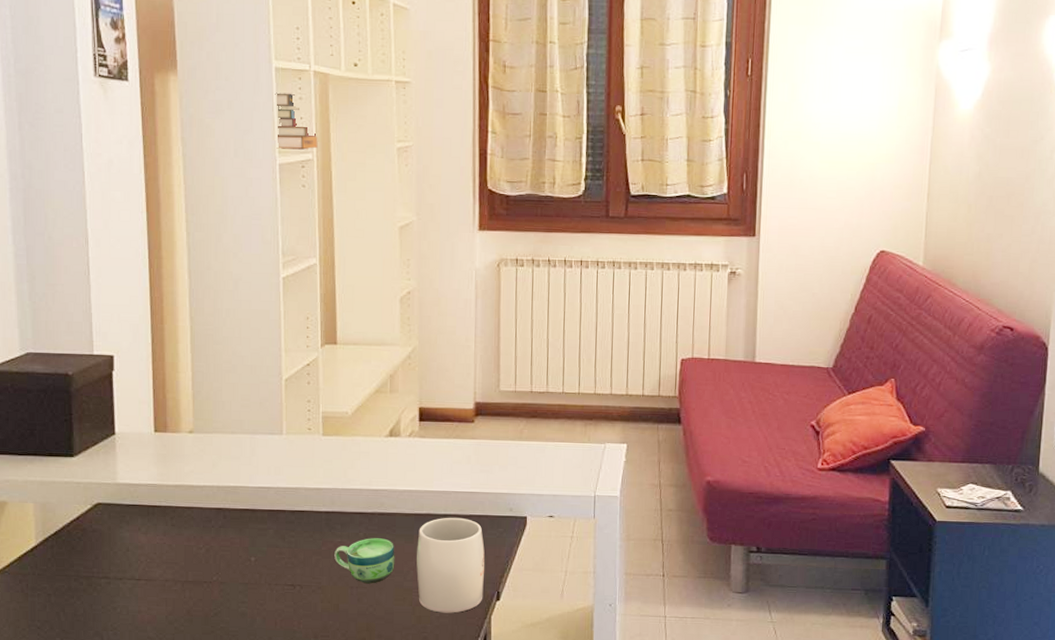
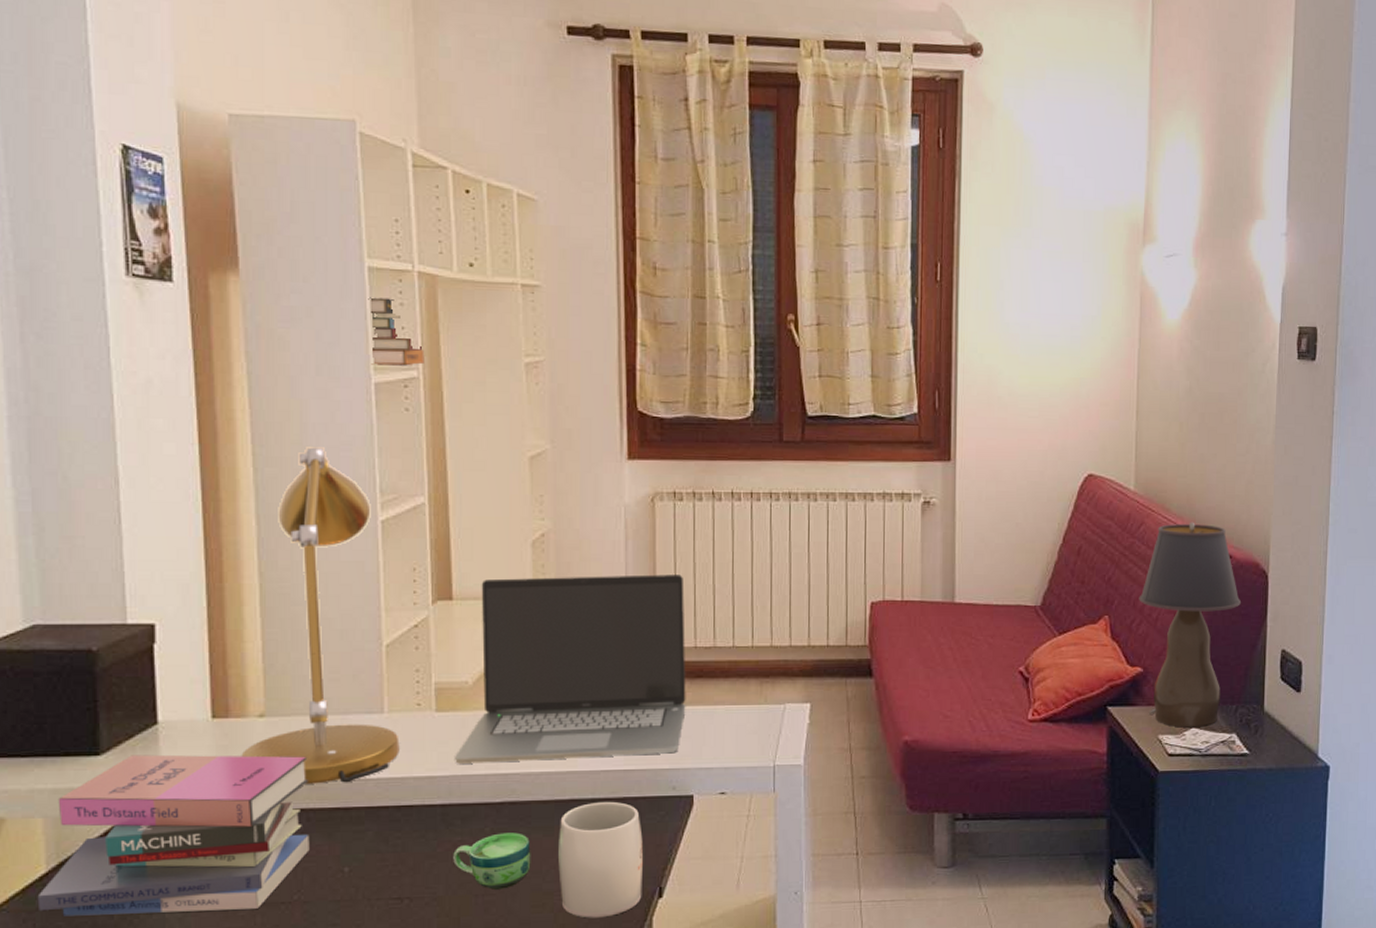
books: none [29,458,226,585] -> present [37,754,310,916]
desk lamp: none [175,216,294,490] -> present [241,447,400,784]
laptop: none [337,328,523,481] -> present [455,574,686,764]
table lamp: none [923,296,1021,484] -> present [1139,522,1241,728]

